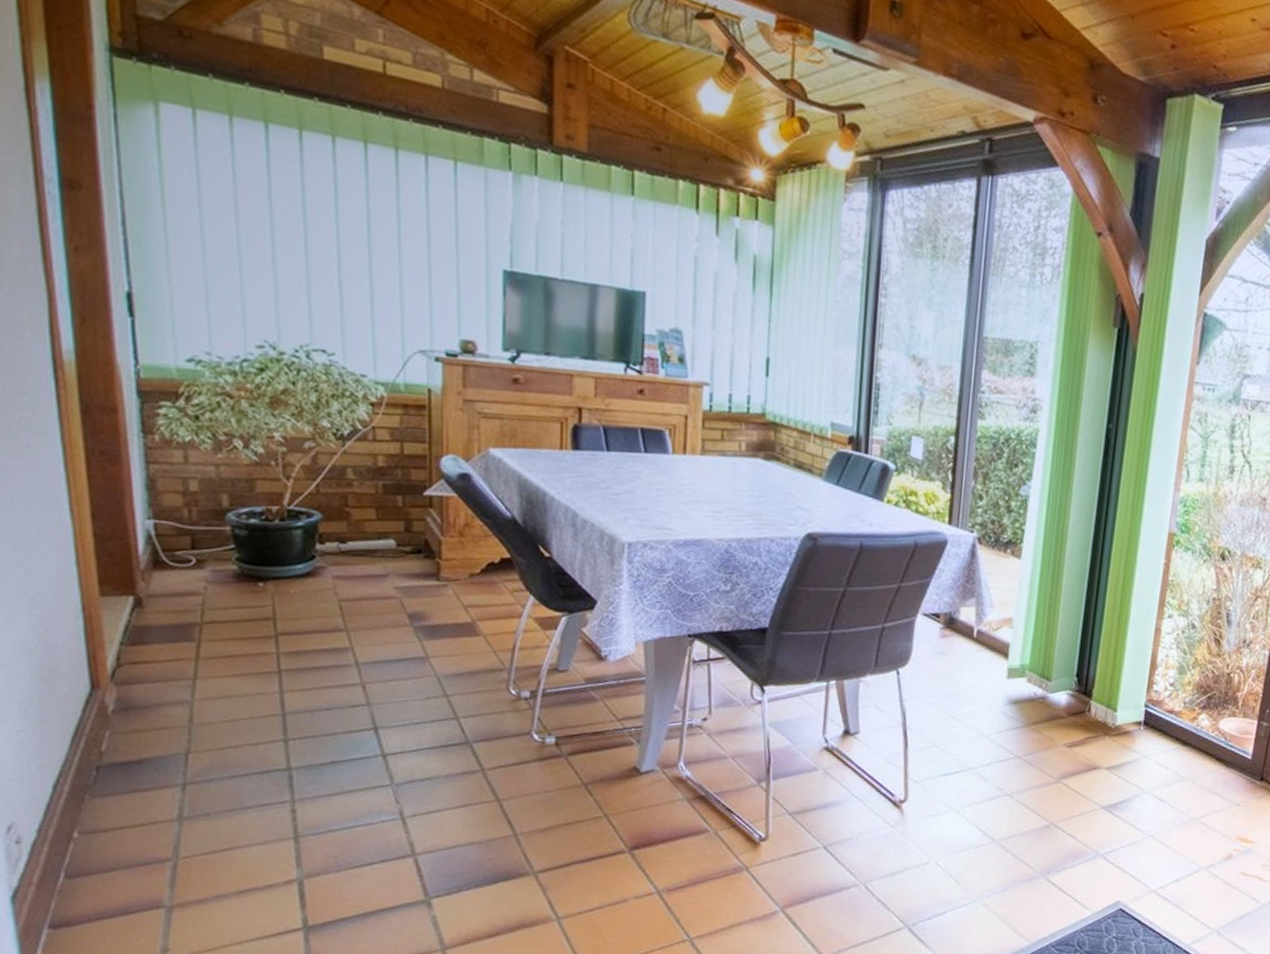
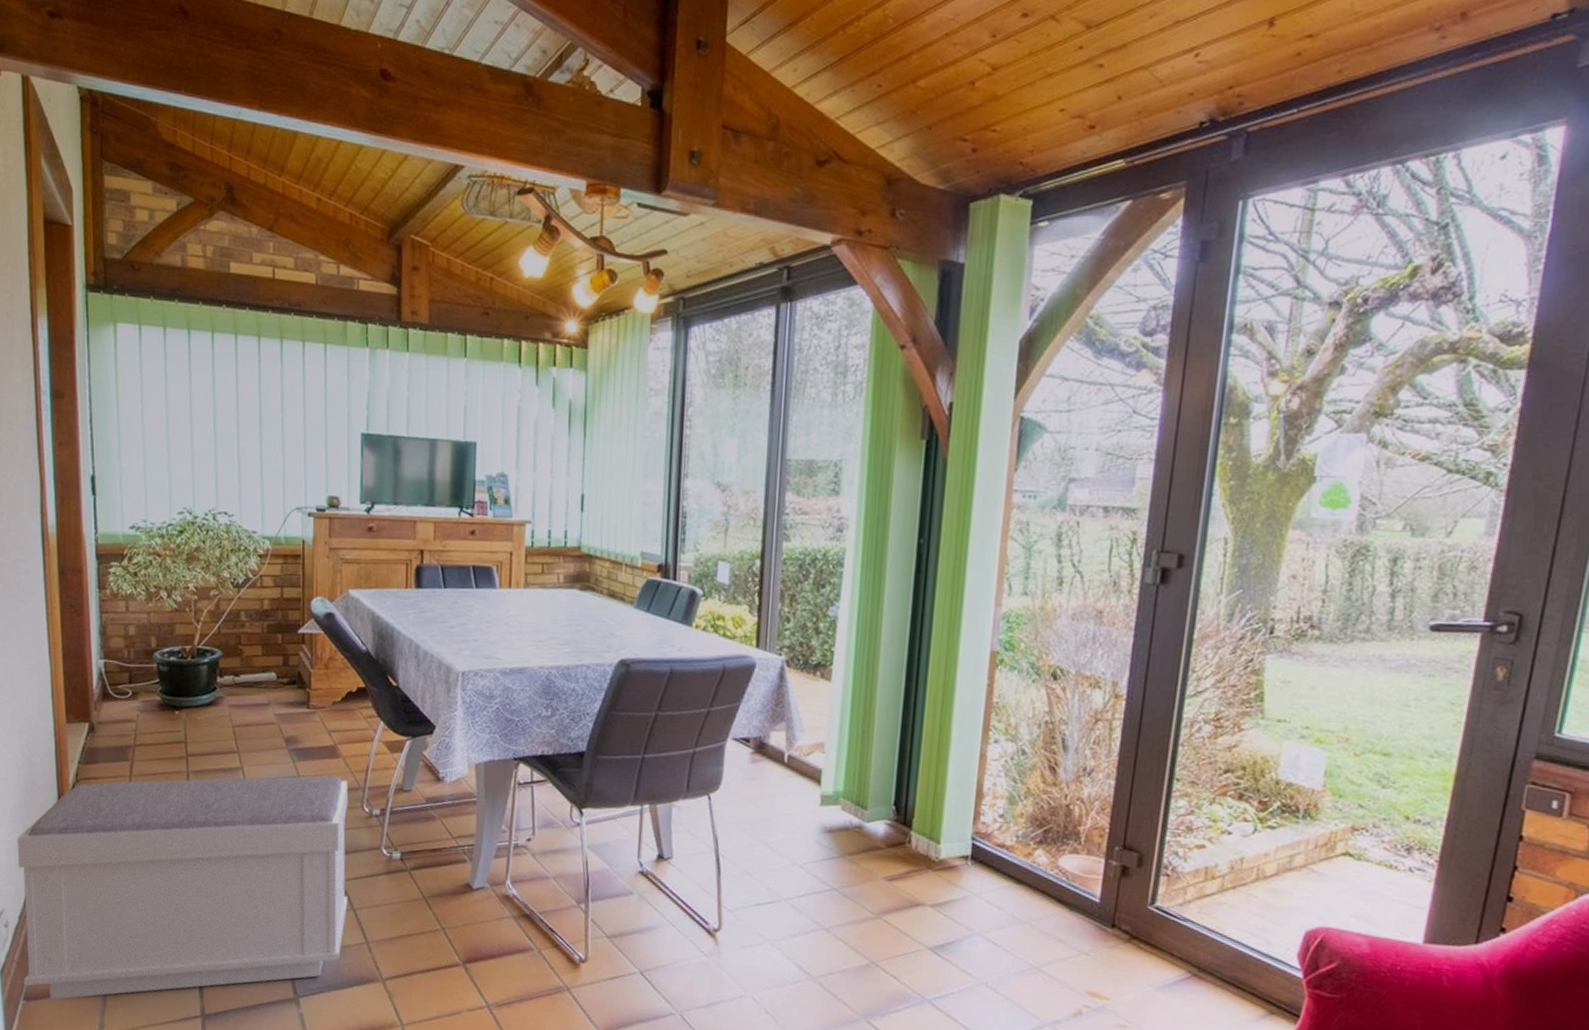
bench: none [31,655,492,925] -> present [17,775,349,1000]

